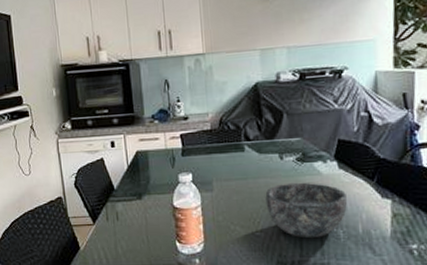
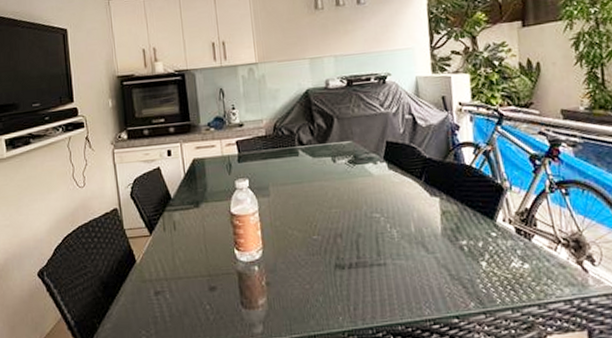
bowl: present [265,182,347,239] -> none [320,183,399,240]

